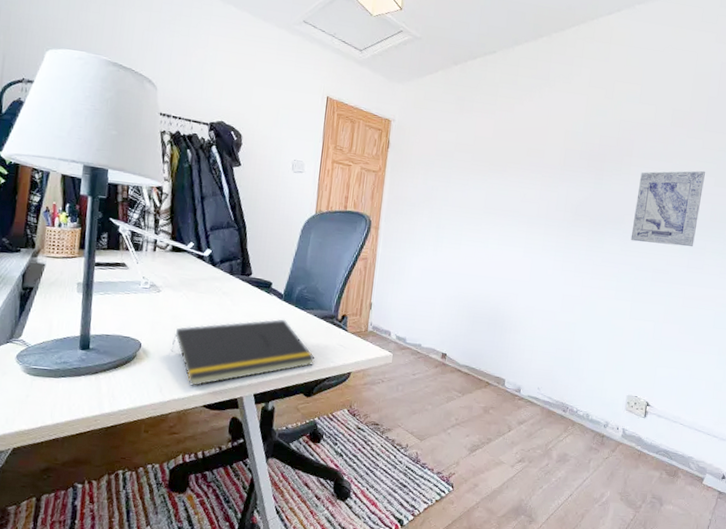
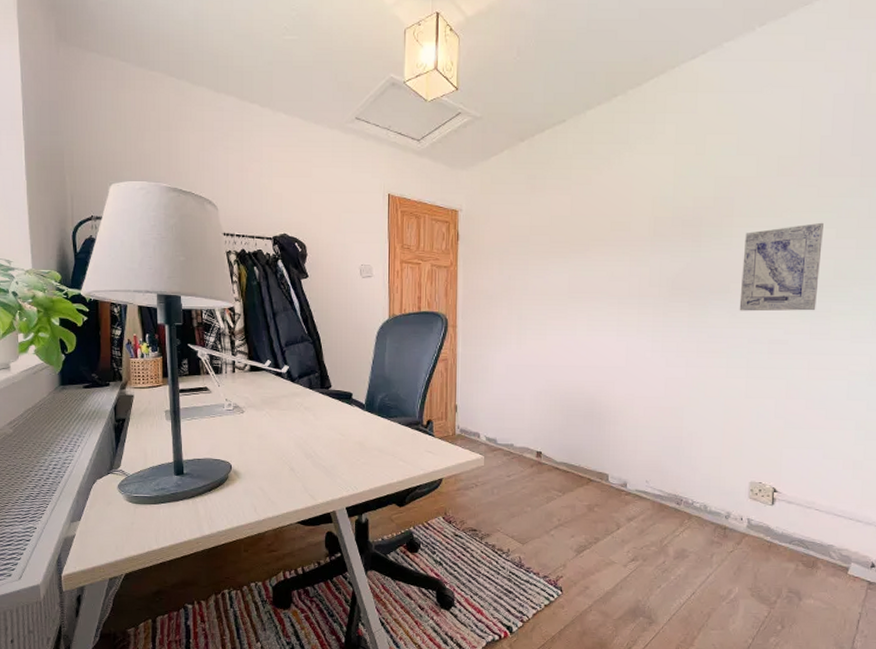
notepad: present [170,319,315,386] -> none [260,429,404,503]

